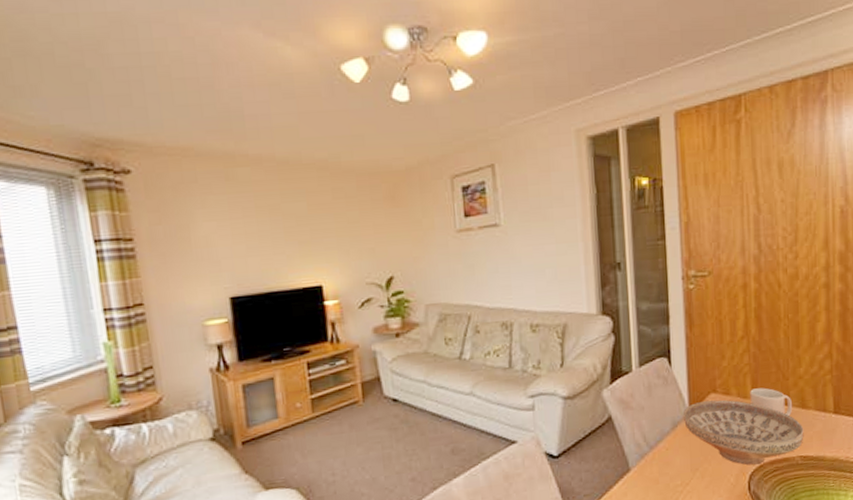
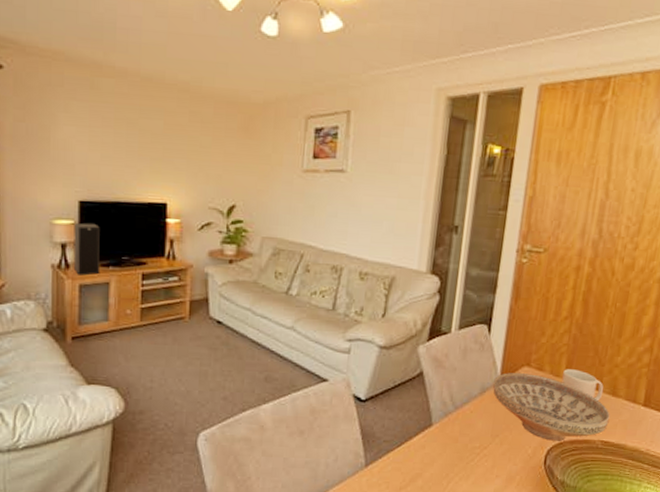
speaker: none [228,318,261,375] -> present [73,222,100,275]

